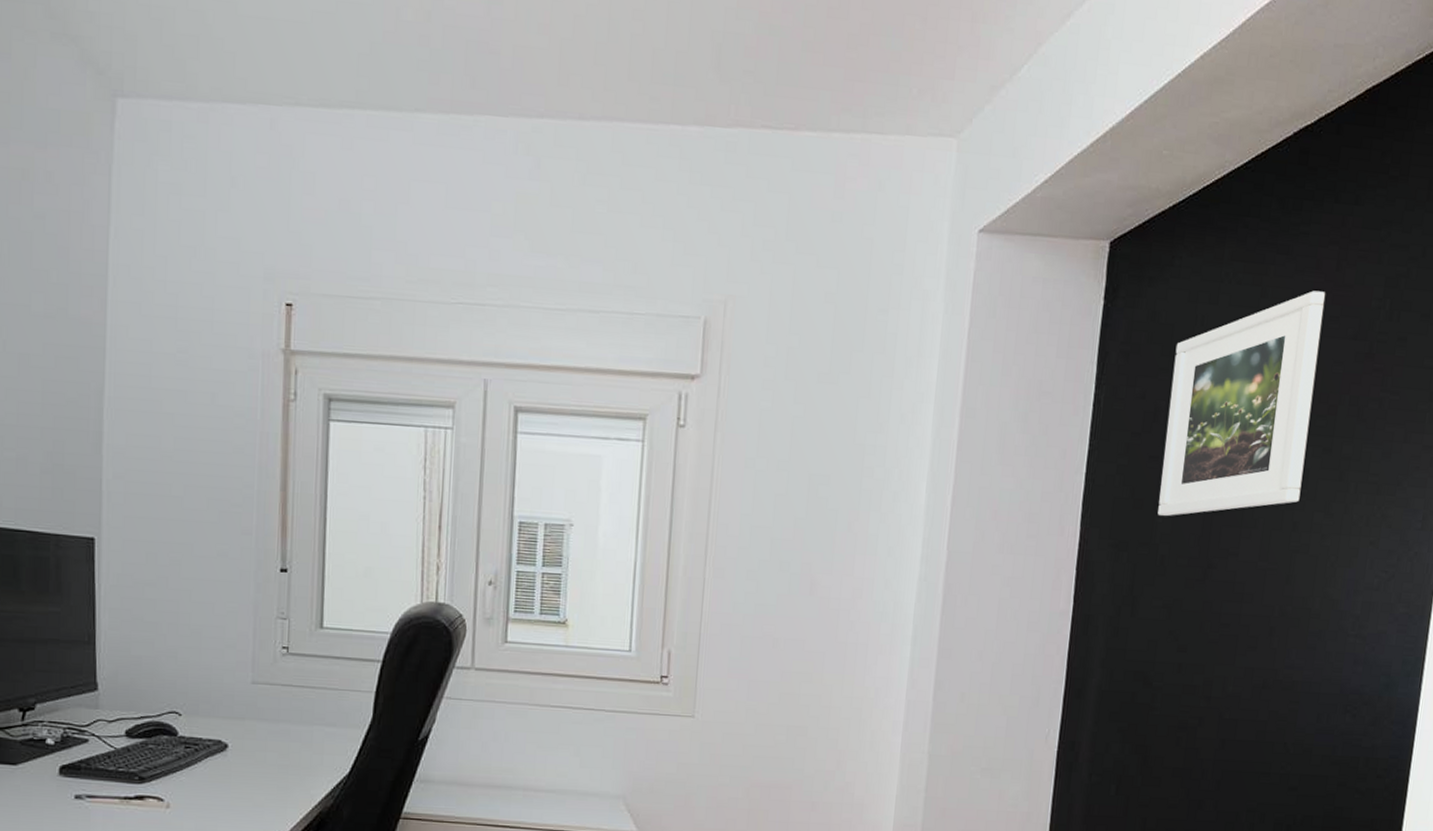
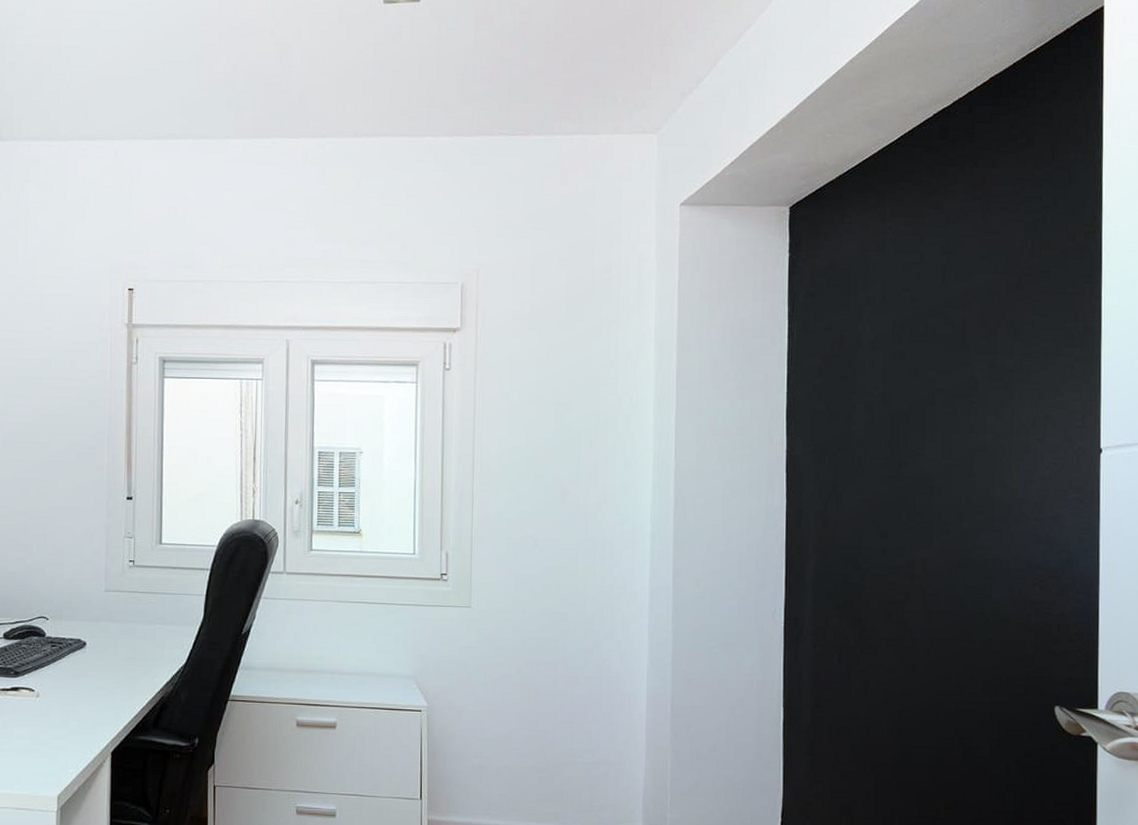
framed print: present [1157,290,1325,516] -> none [851,237,976,425]

